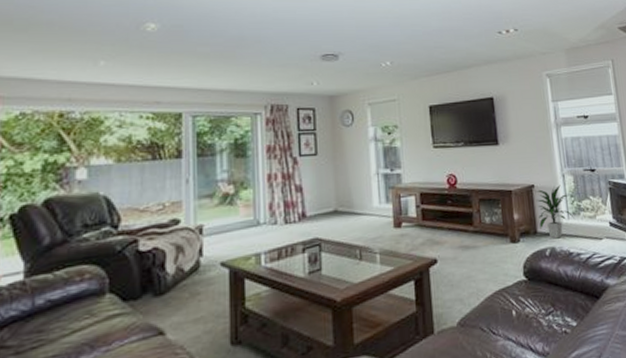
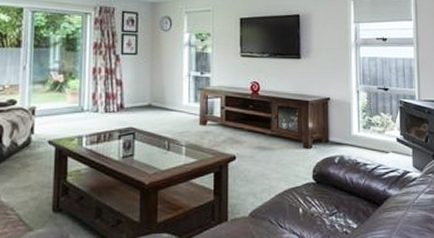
indoor plant: present [535,185,574,239] -> none [330,100,364,149]

